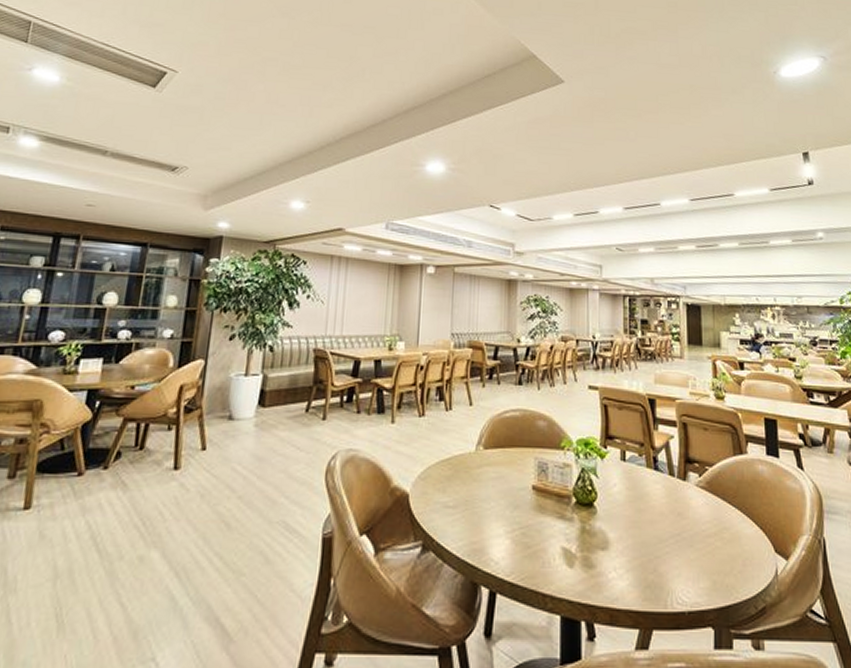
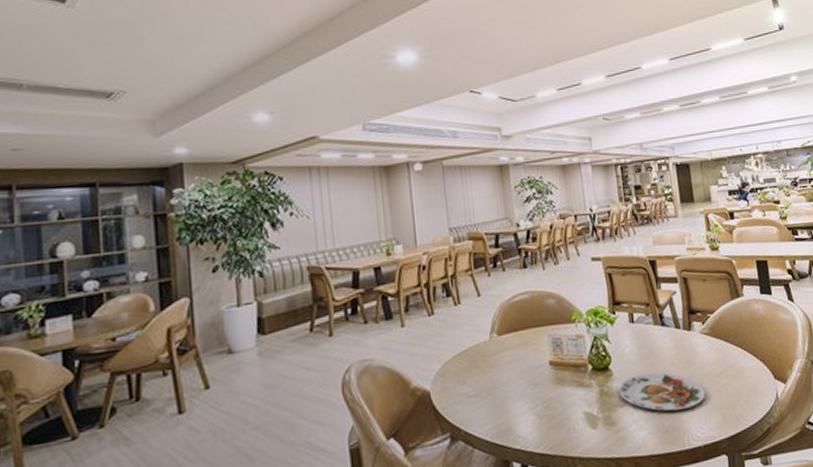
plate: none [601,518,695,566] -> present [618,372,706,411]

